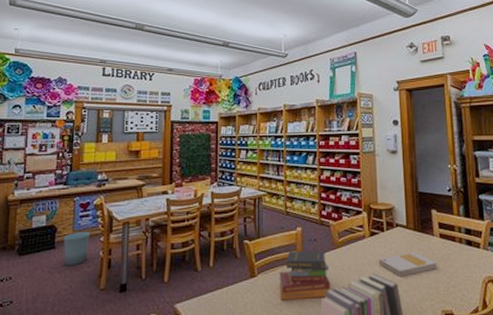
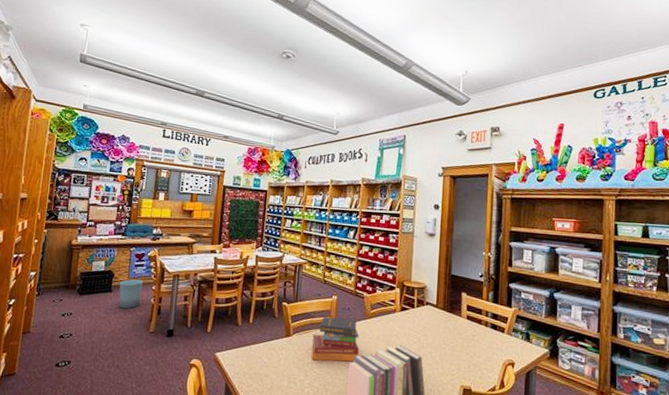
book: present [379,252,437,278] -> none [407,329,461,352]

